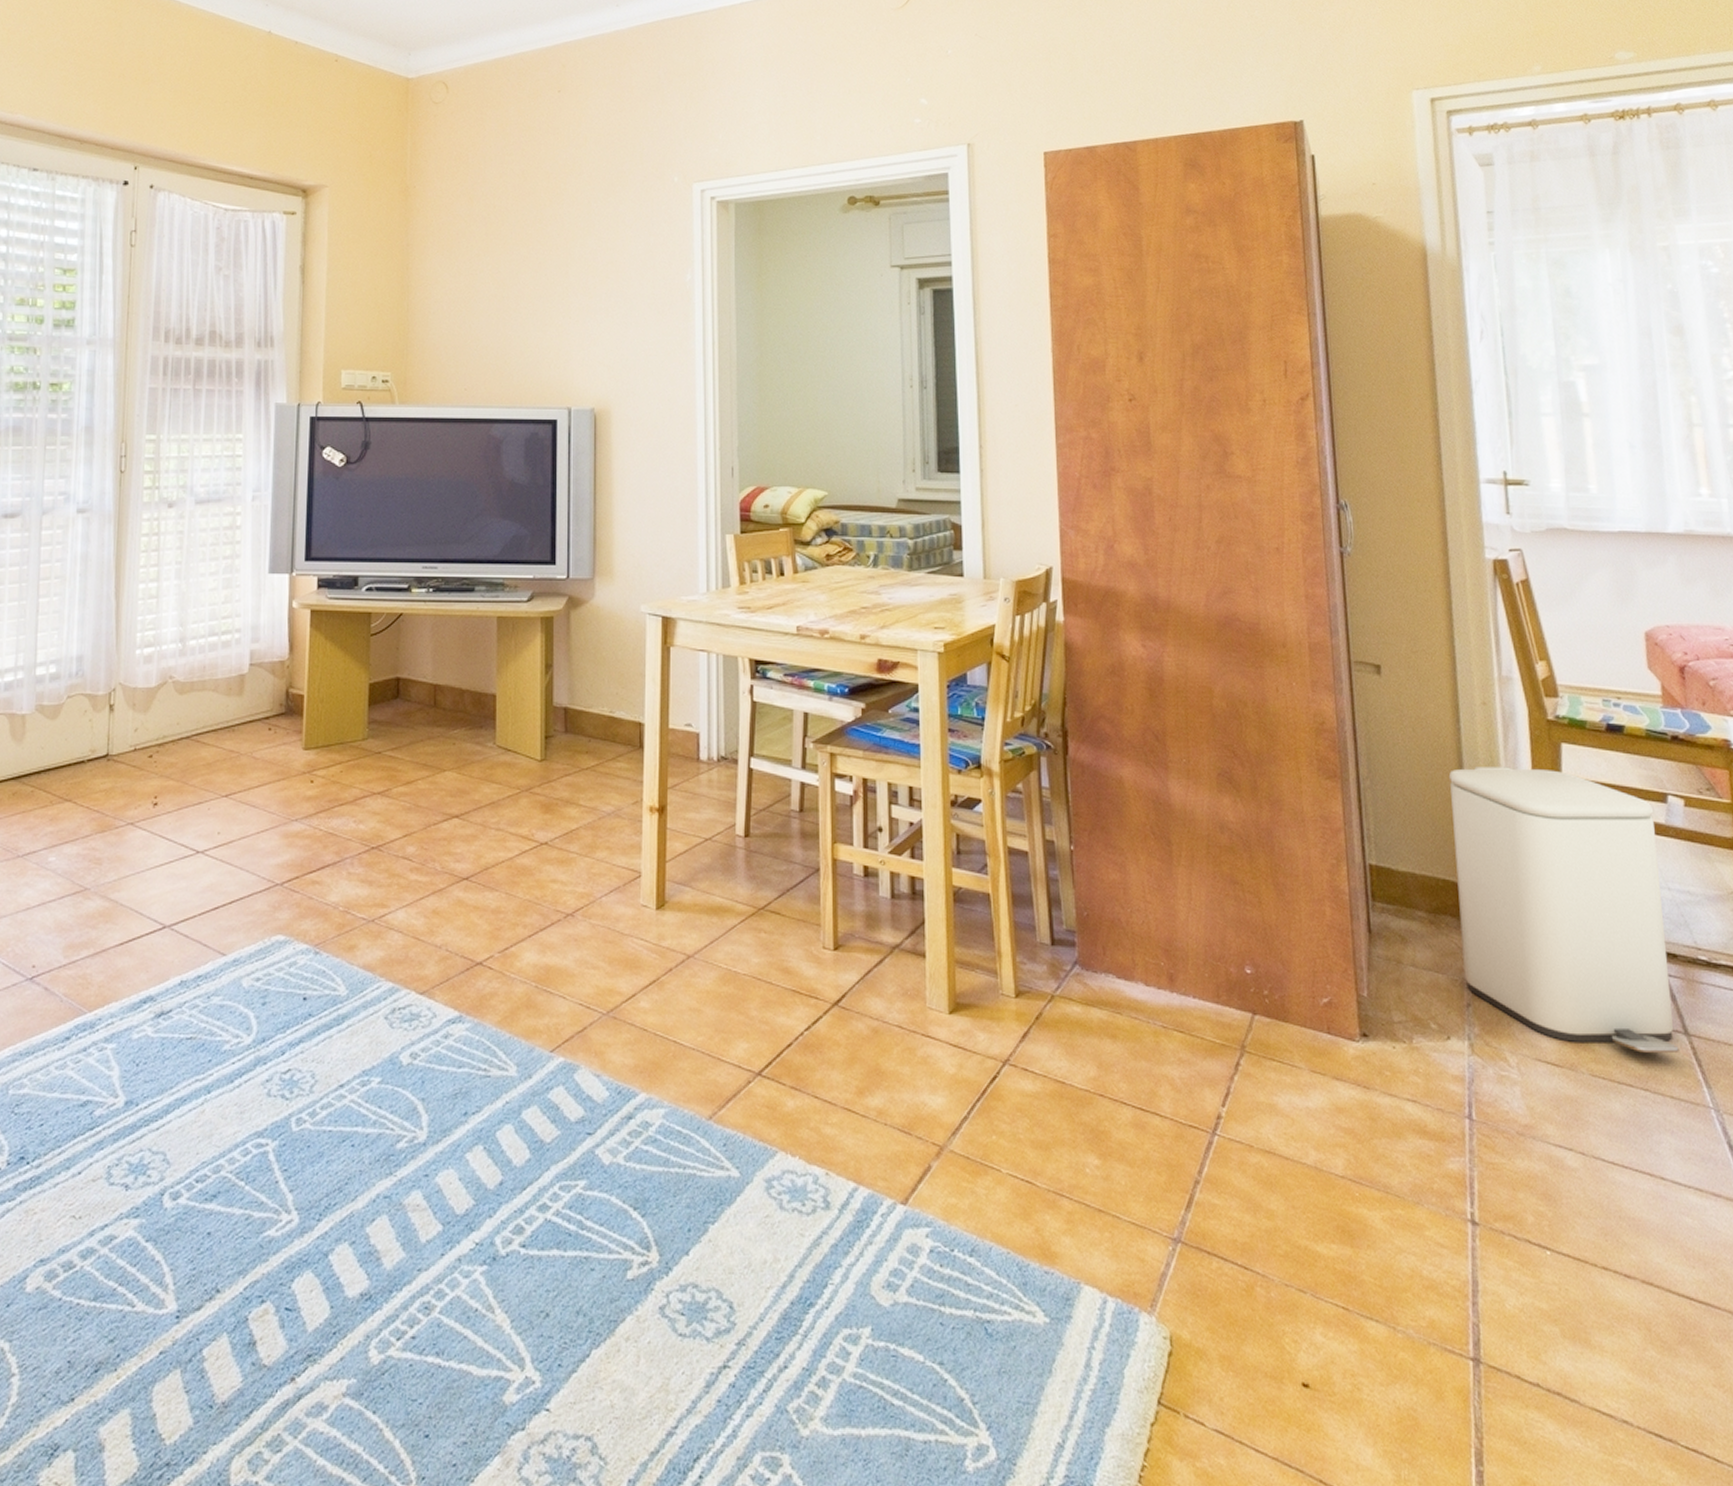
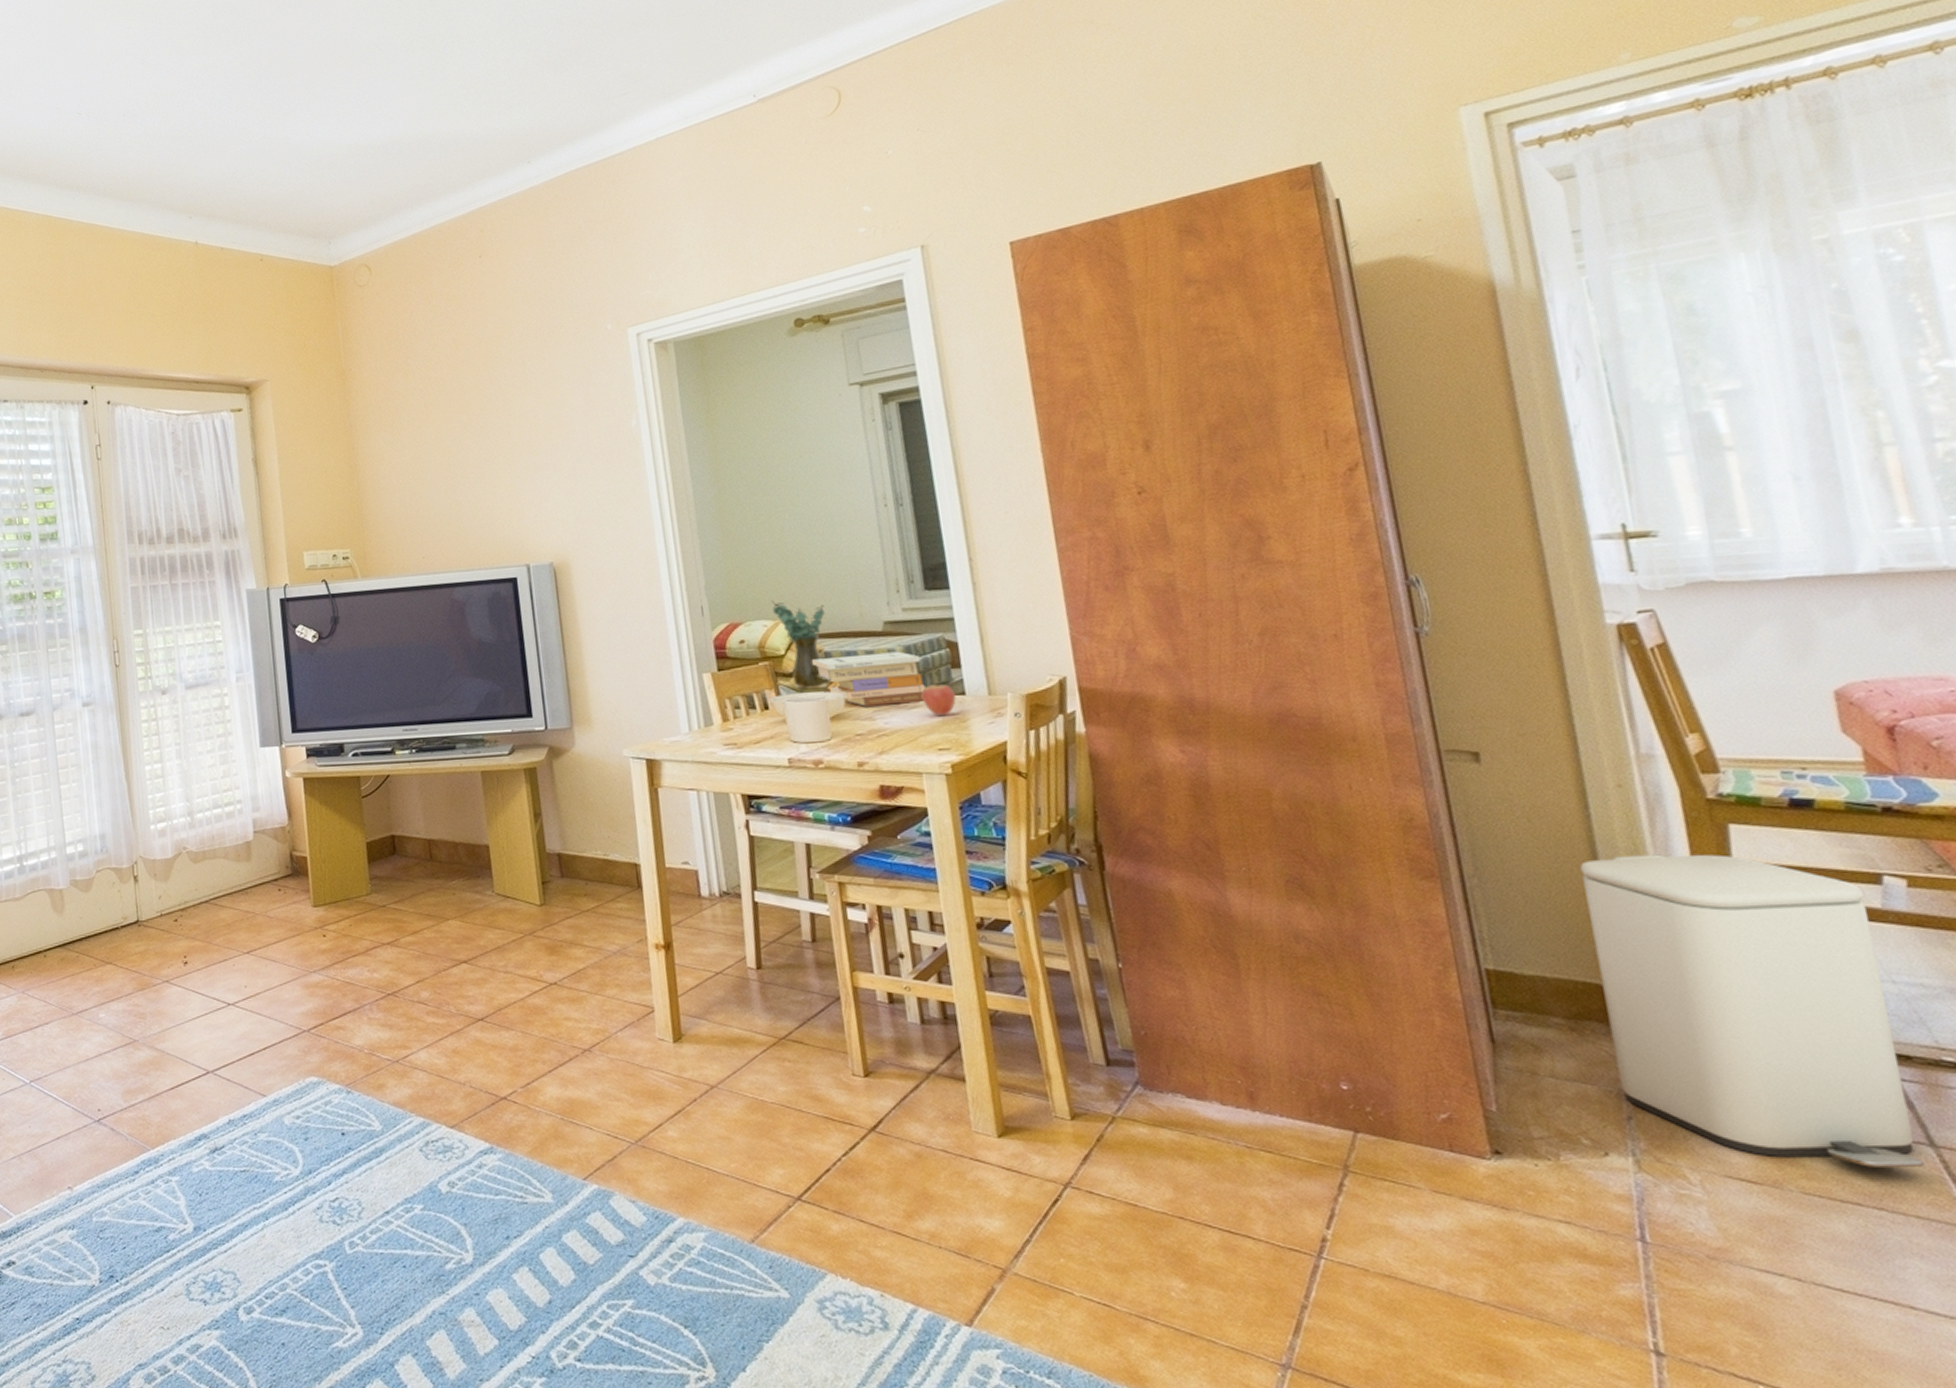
bowl: none [786,562,857,589] -> present [769,691,847,718]
vase: none [797,468,846,564] -> present [771,600,831,695]
mug: none [797,565,841,613] -> present [782,695,833,744]
books: none [828,529,929,582] -> present [811,651,925,708]
fruit: none [924,557,955,596] -> present [921,677,956,716]

